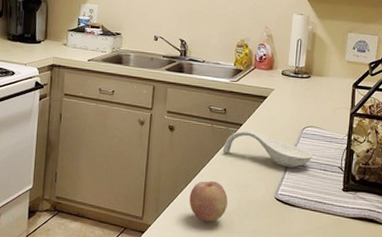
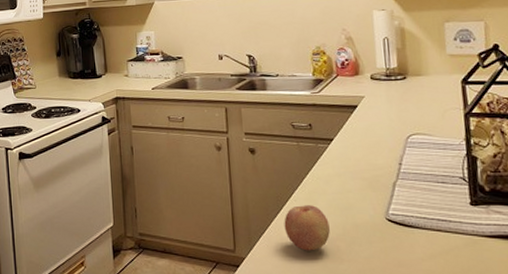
spoon rest: present [222,129,313,168] -> none [314,144,425,183]

